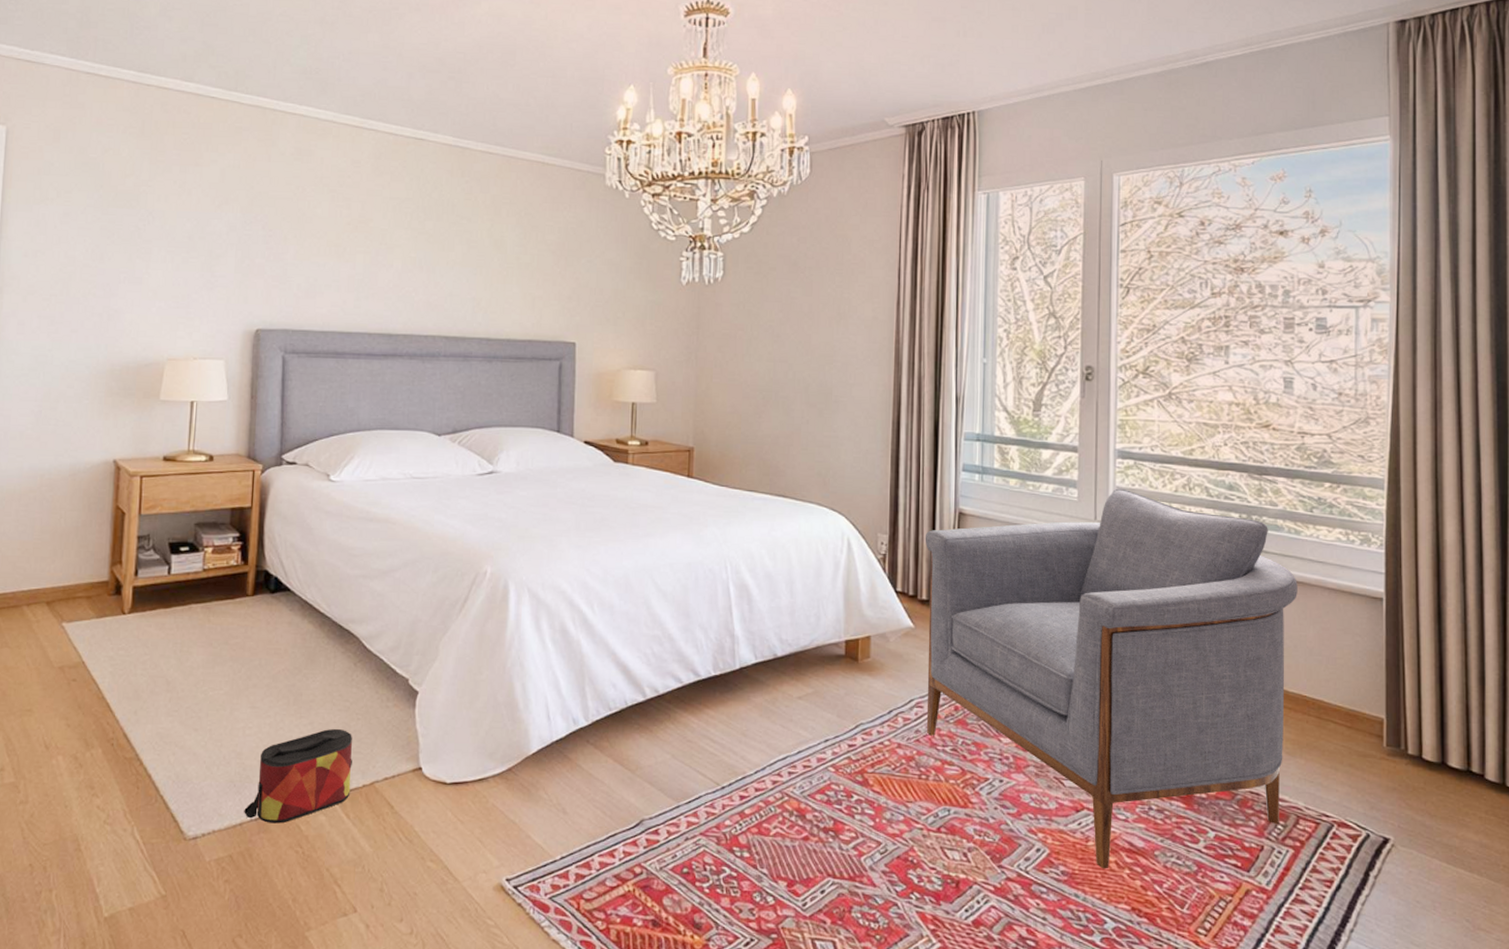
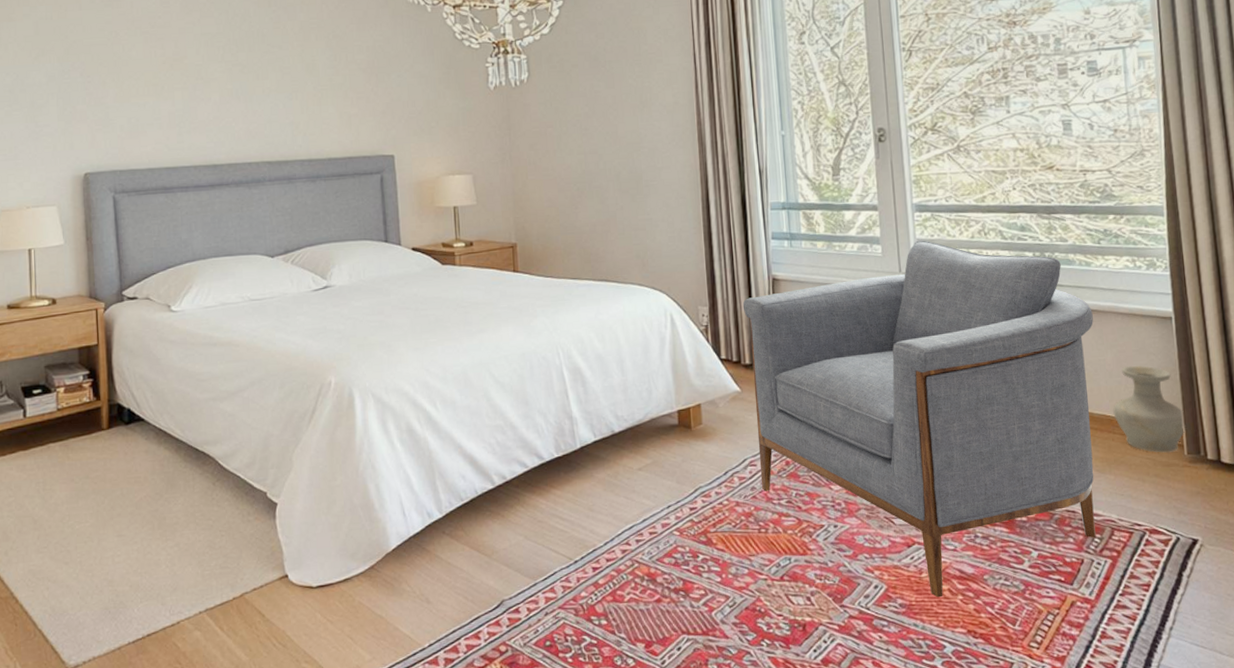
bag: present [244,728,352,824] -> none [121,546,222,644]
vase: none [1310,645,1387,742] -> present [1113,365,1185,453]

